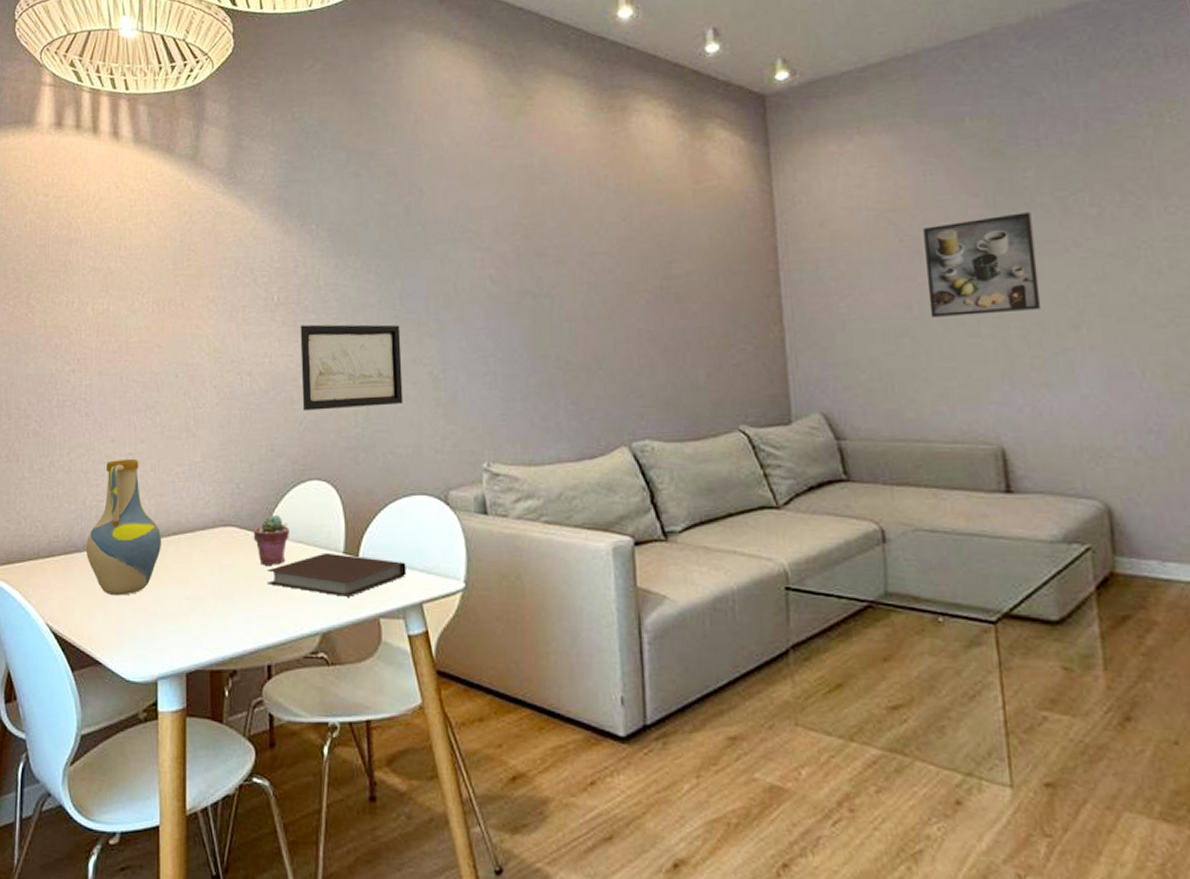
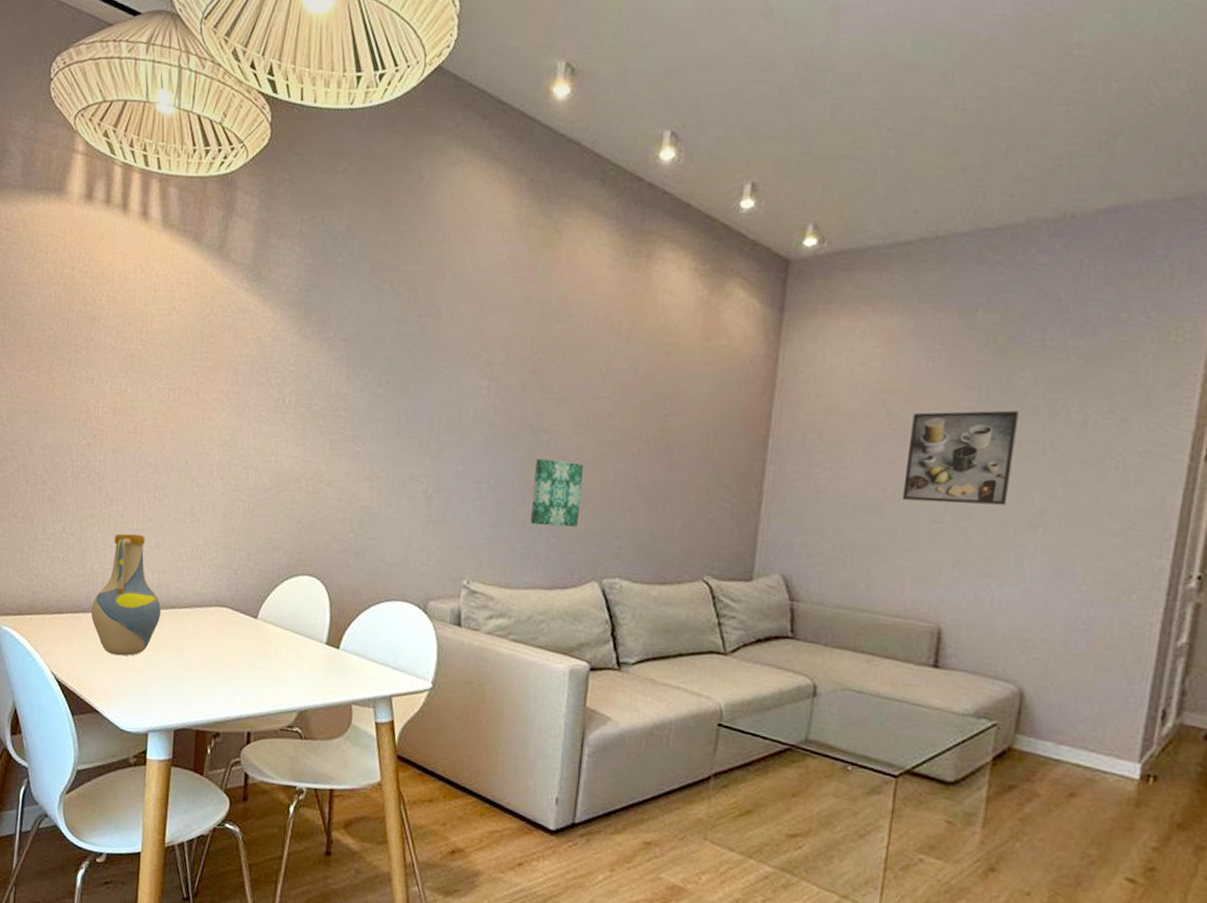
potted succulent: present [253,514,289,565] -> none [245,601,279,647]
notebook: present [266,552,406,597] -> none [254,641,381,683]
wall art: present [300,324,404,411] -> none [302,430,403,516]
wall art: none [542,323,596,394] -> present [530,458,583,527]

